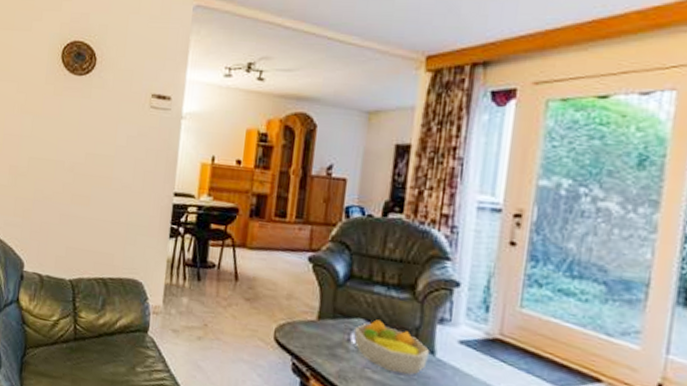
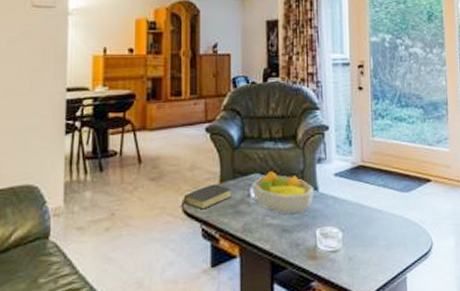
bible: none [271,318,330,344] -> present [179,184,232,210]

